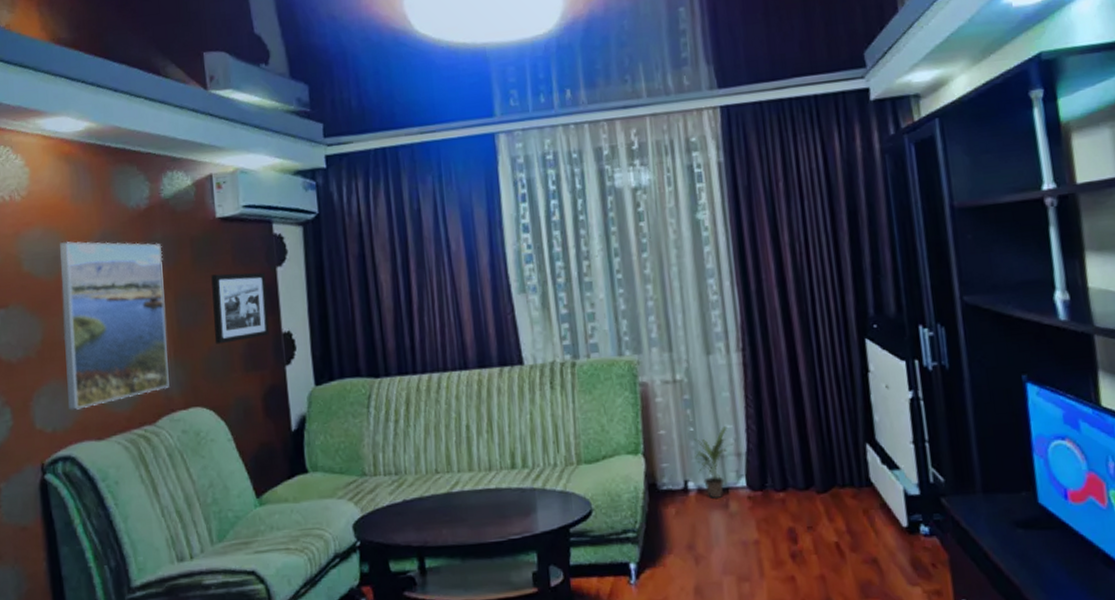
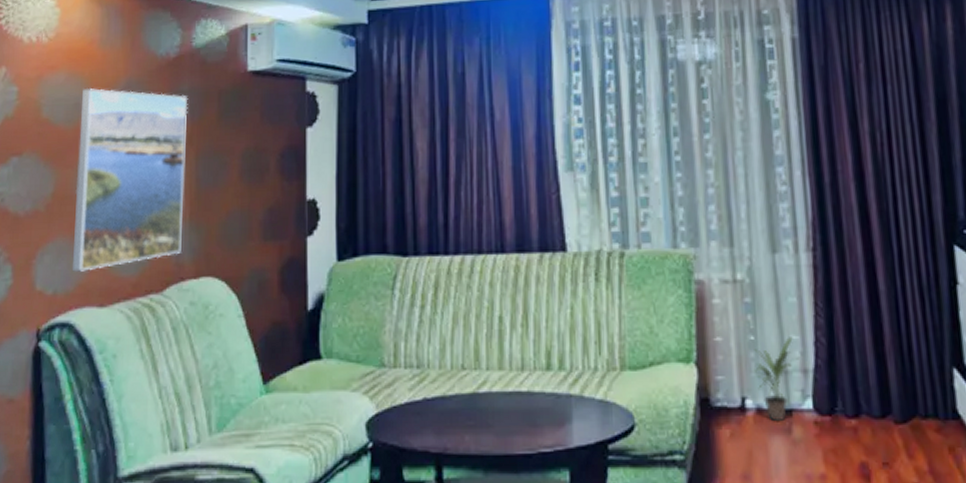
picture frame: present [211,272,269,345] -> none [234,131,295,209]

